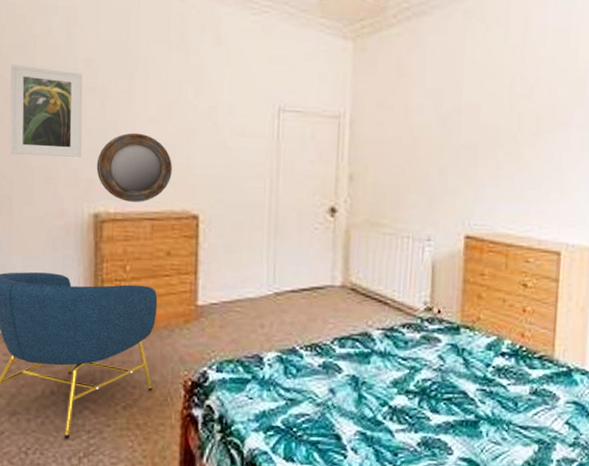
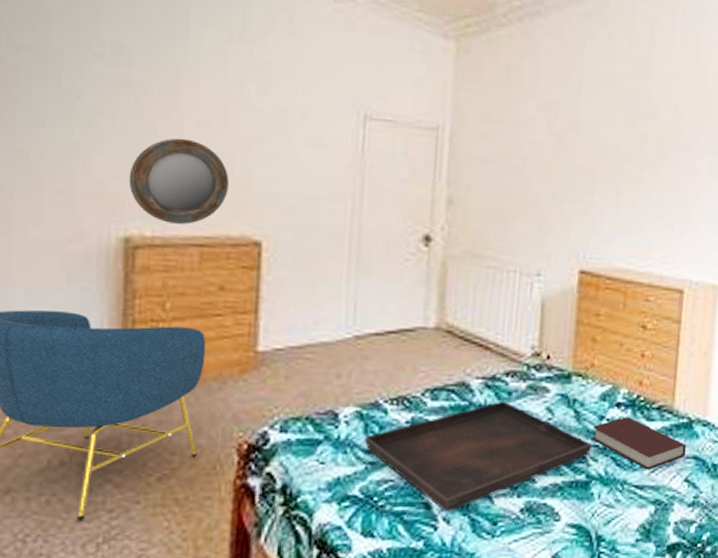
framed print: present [10,64,83,157] -> none [10,44,113,166]
serving tray: none [284,349,480,444] -> present [364,401,593,513]
book: none [480,365,566,413] -> present [592,417,686,470]

